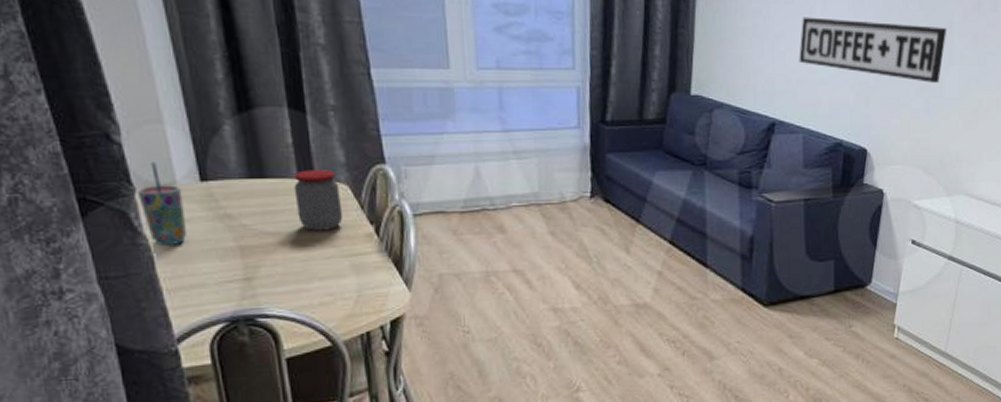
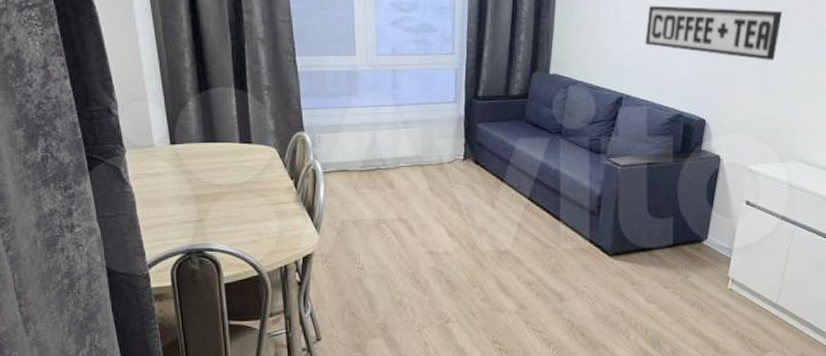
cup: present [138,162,188,245] -> none [127,129,160,193]
jar: present [294,170,343,231] -> none [236,136,271,184]

